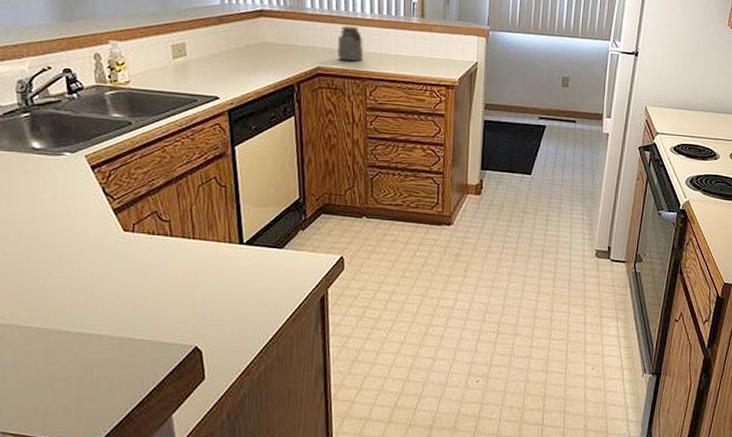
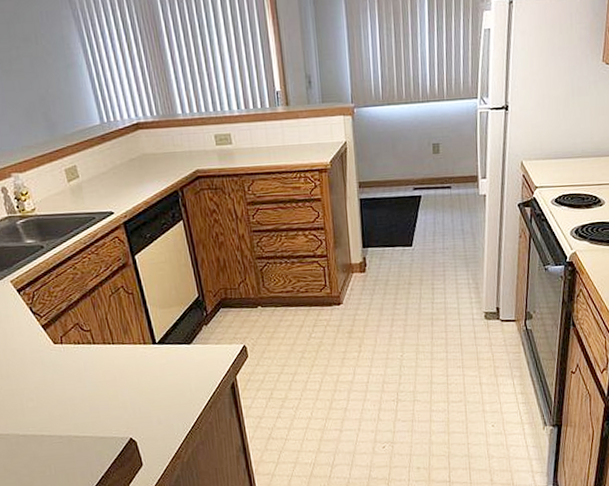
jar: present [337,26,364,62] -> none [210,125,238,161]

